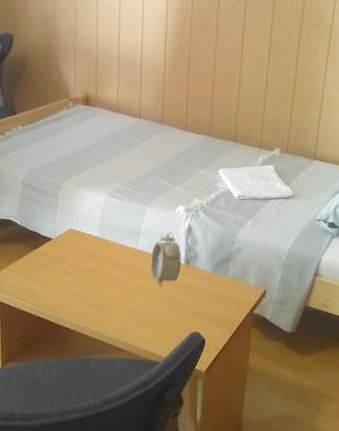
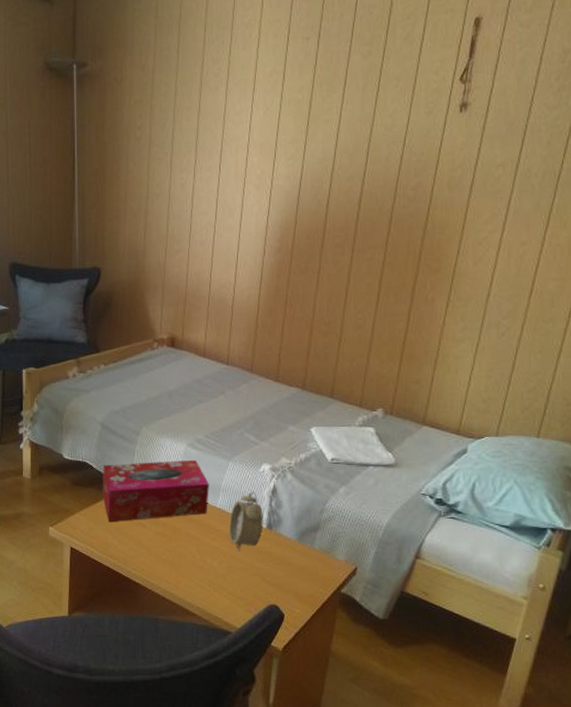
tissue box: none [27,207,130,275] -> present [102,459,209,523]

